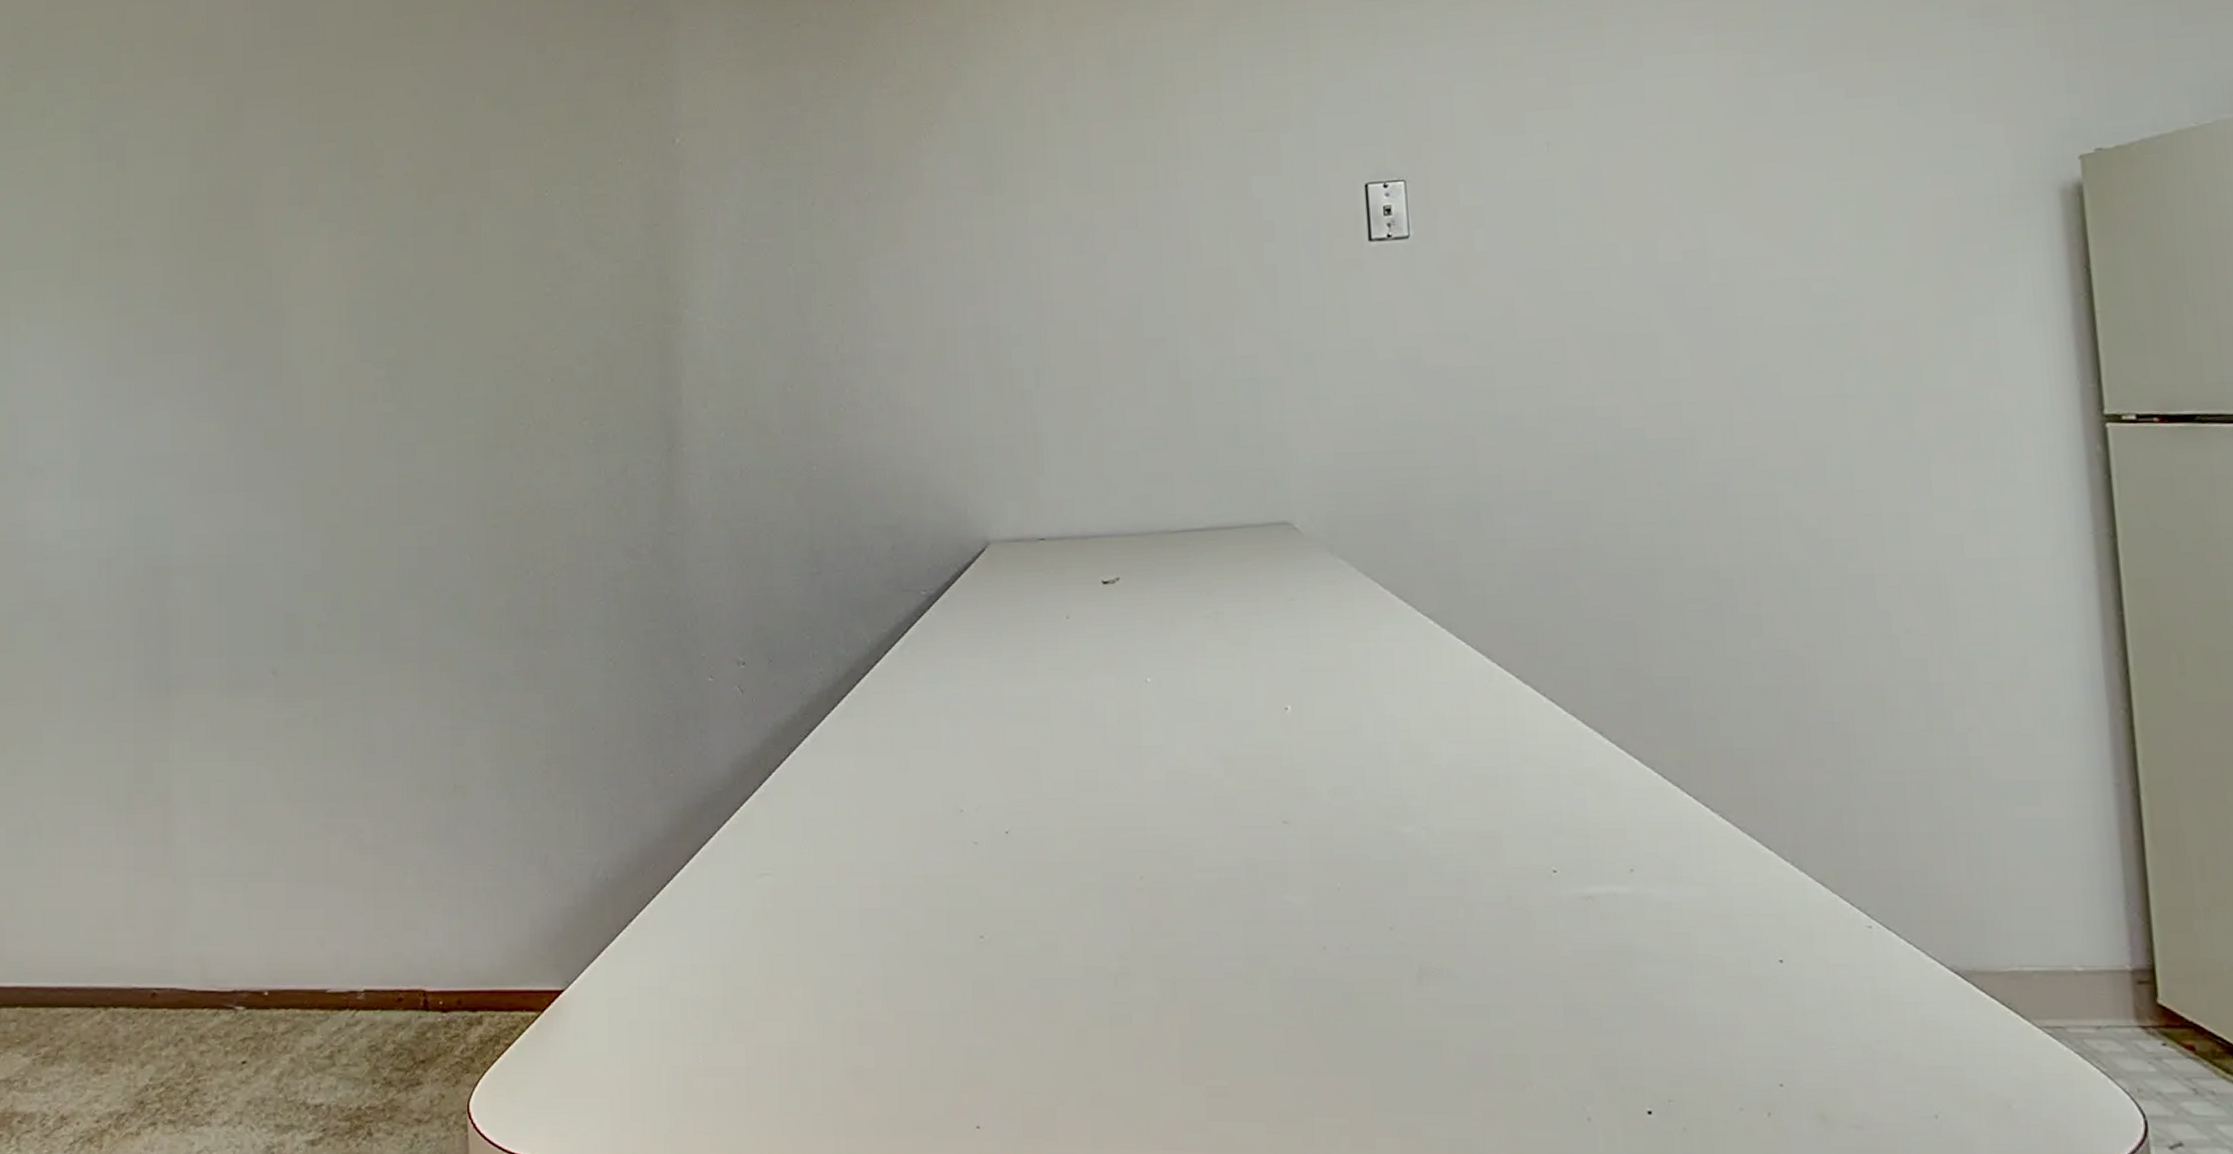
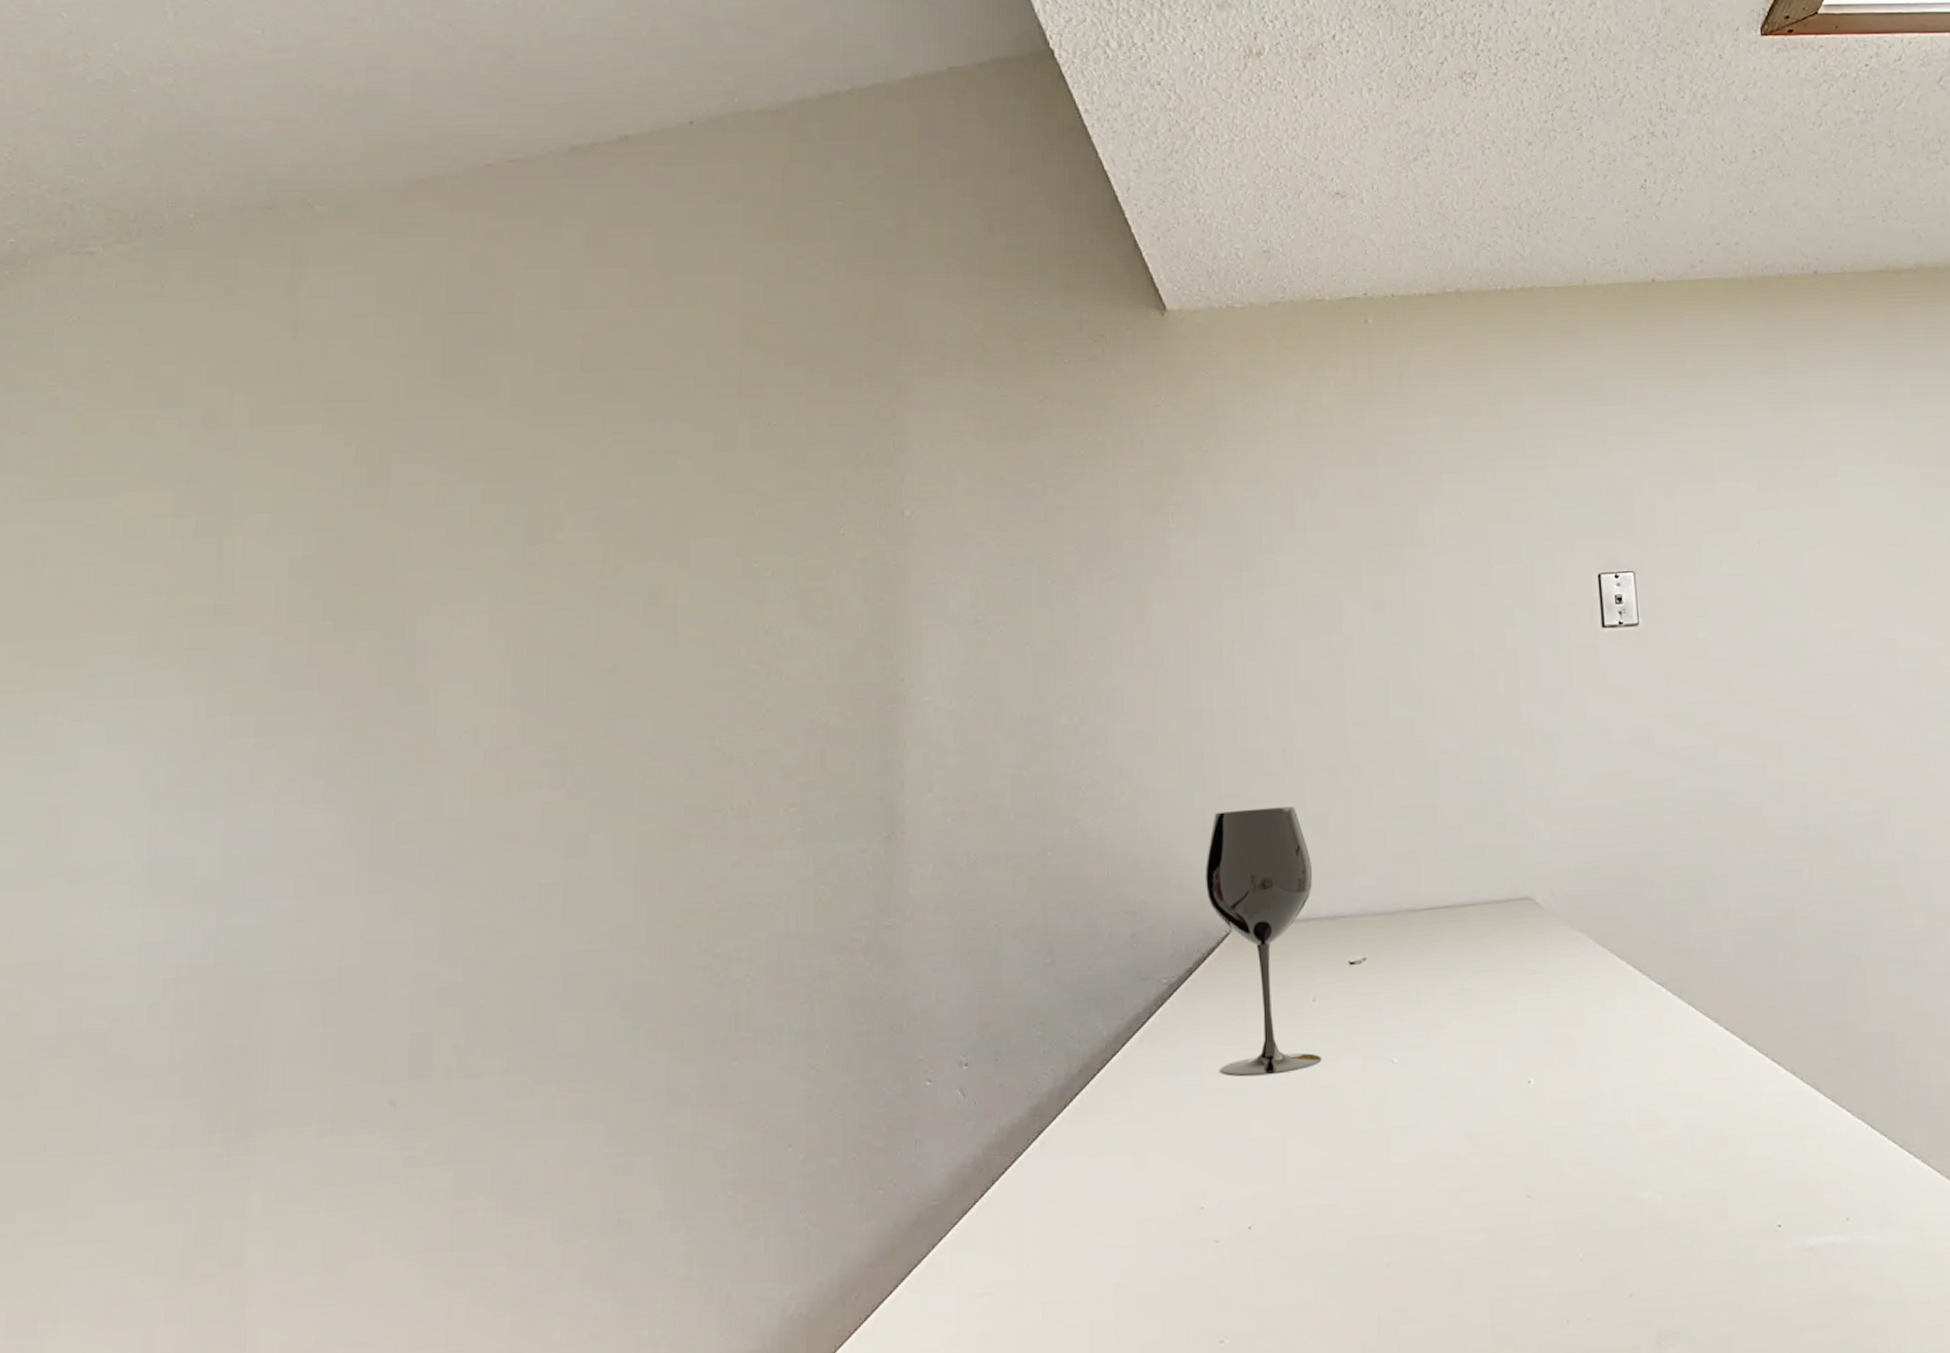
wineglass: none [960,426,1077,689] -> present [1204,806,1324,1077]

